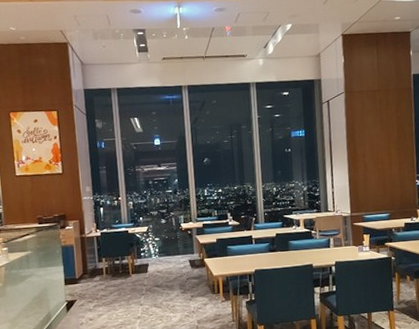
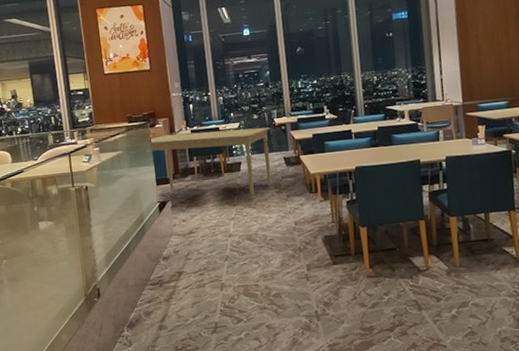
dining table: none [60,231,177,300] -> present [150,127,272,200]

